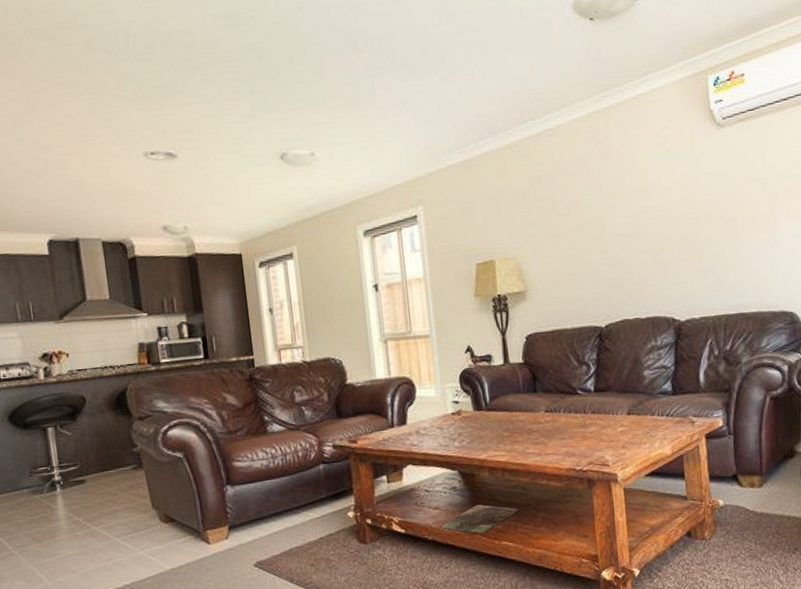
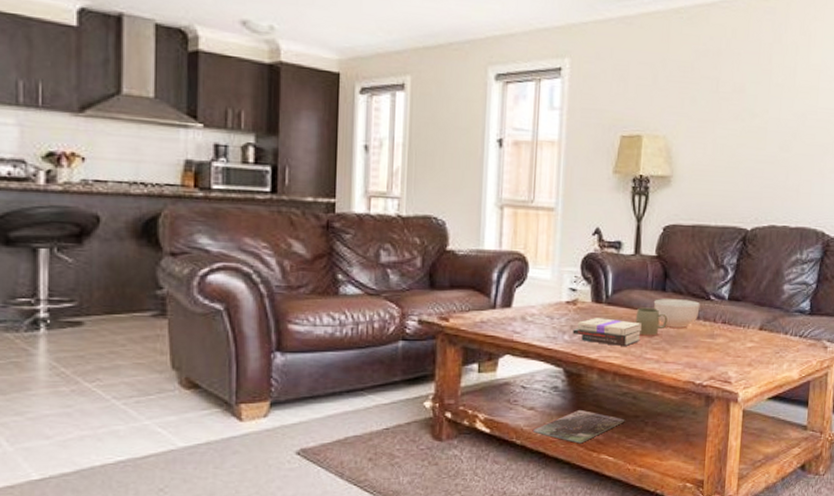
books: none [461,422,521,446] -> present [572,318,642,346]
mug: none [513,408,543,434] -> present [635,307,668,336]
bowl: none [527,396,570,424] -> present [653,299,700,329]

